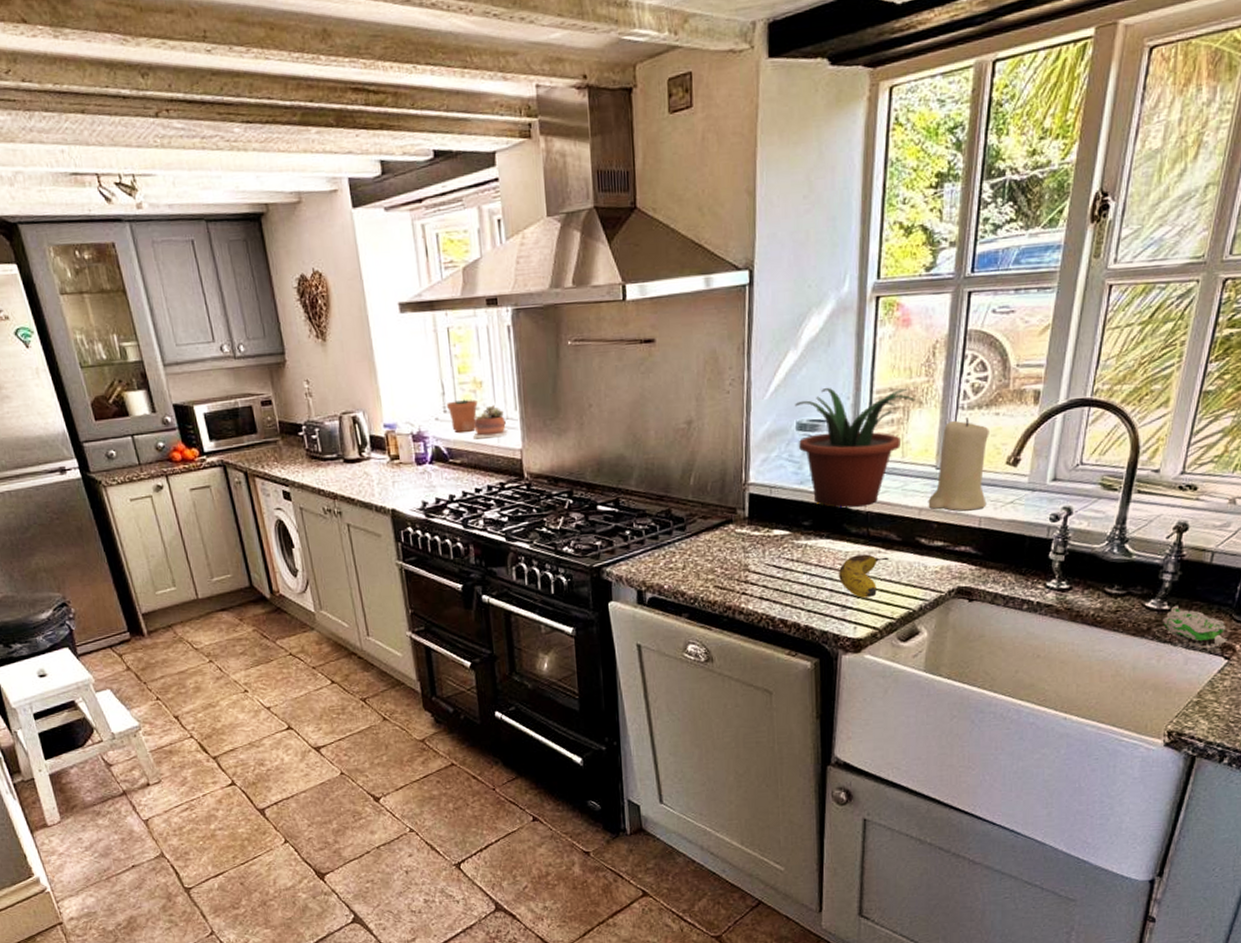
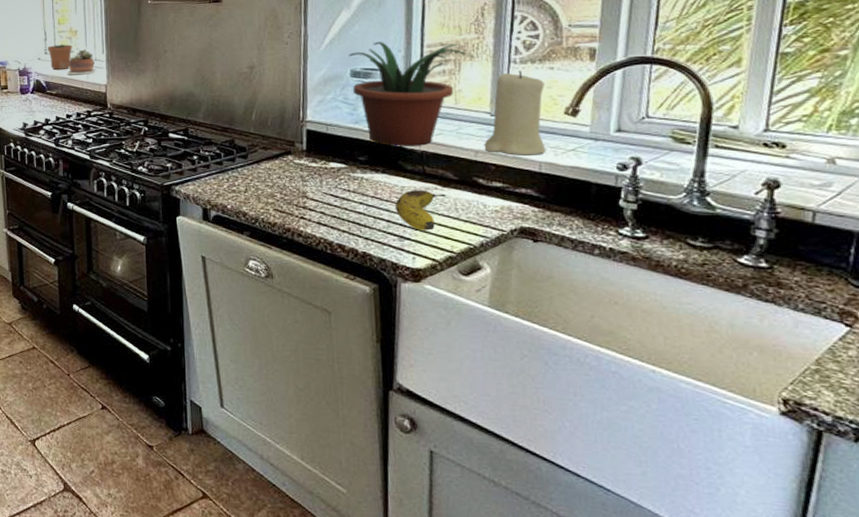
sponge: present [1162,605,1227,649] -> none [760,263,846,314]

